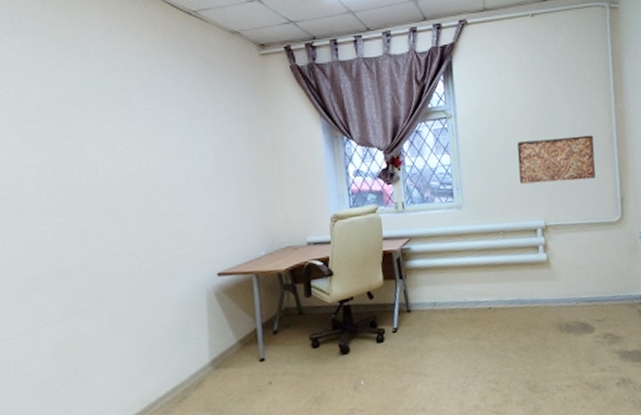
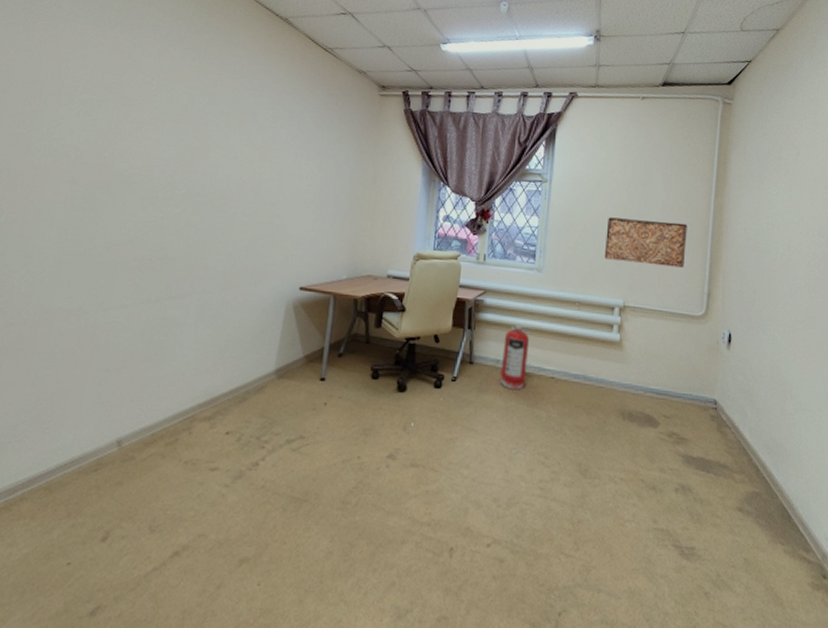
fire extinguisher: none [436,262,465,328] -> present [499,324,535,390]

